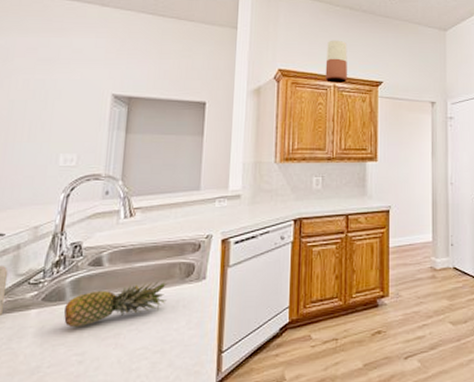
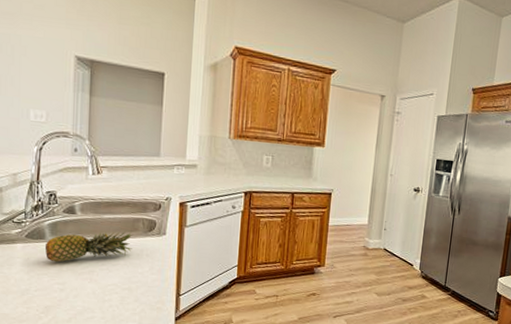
vase: present [325,40,348,83] -> none [280,21,304,67]

